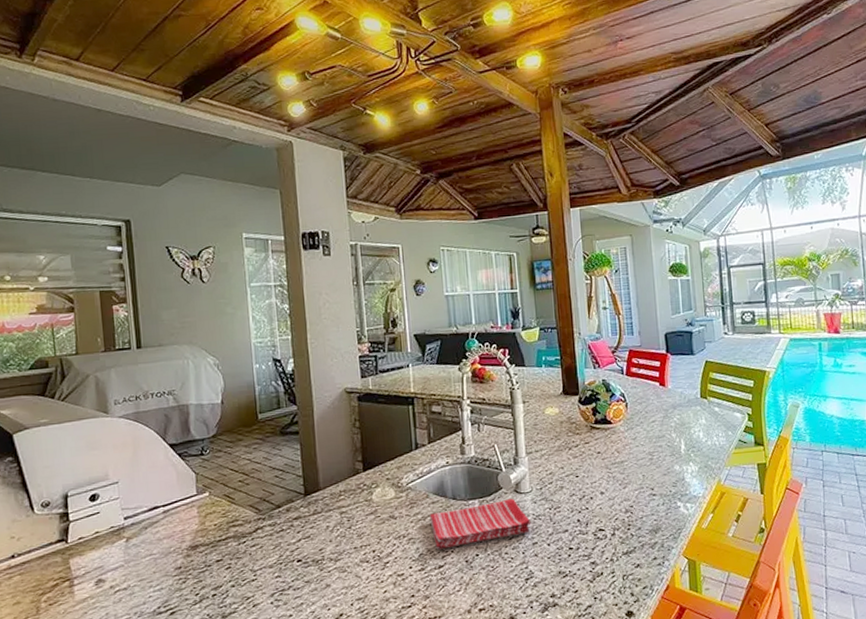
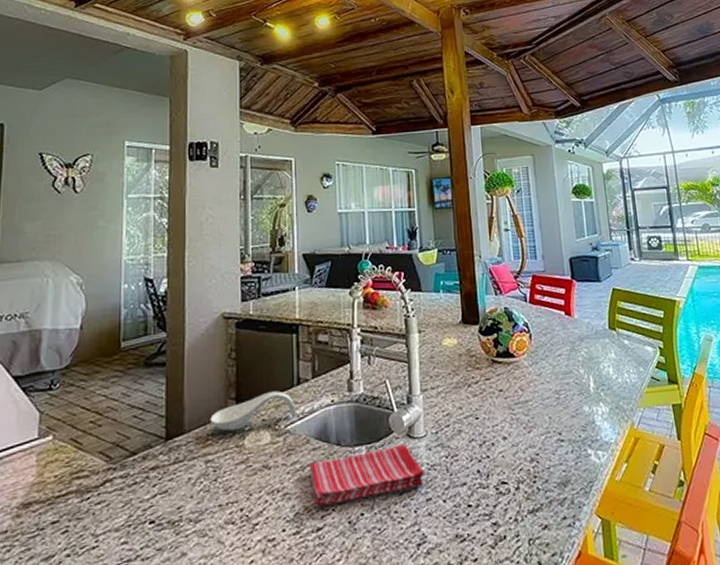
spoon rest: none [341,454,416,489] -> present [210,391,296,432]

